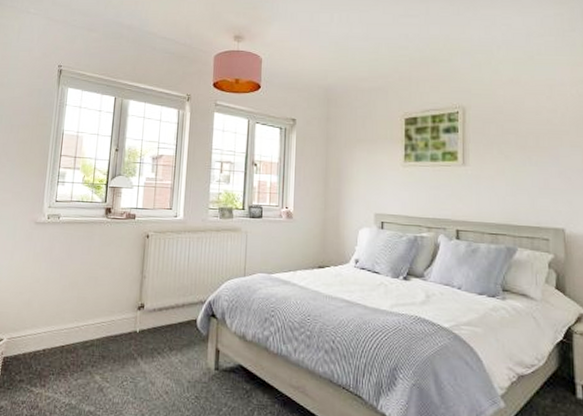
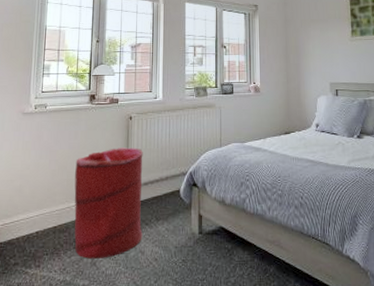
laundry hamper: none [82,267,159,385] -> present [74,147,143,259]

